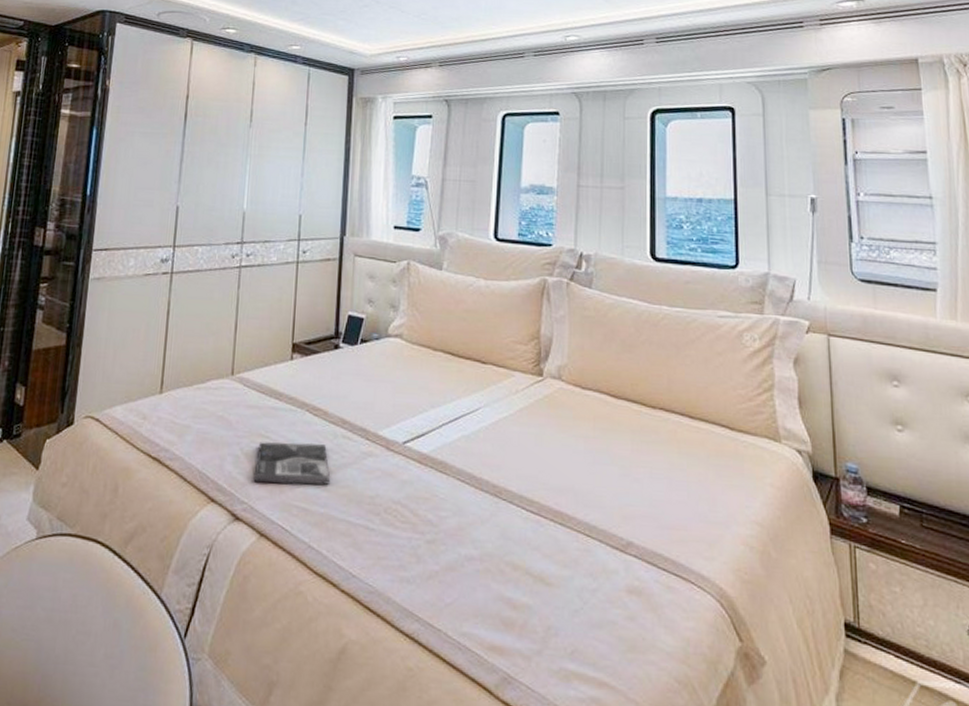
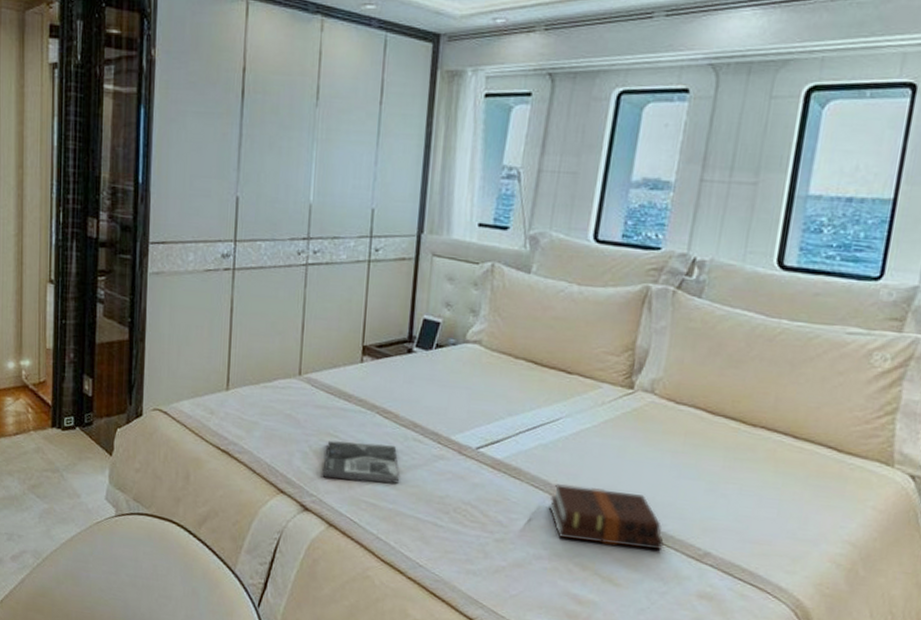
hardback book: none [476,476,588,543] -> present [548,484,664,551]

